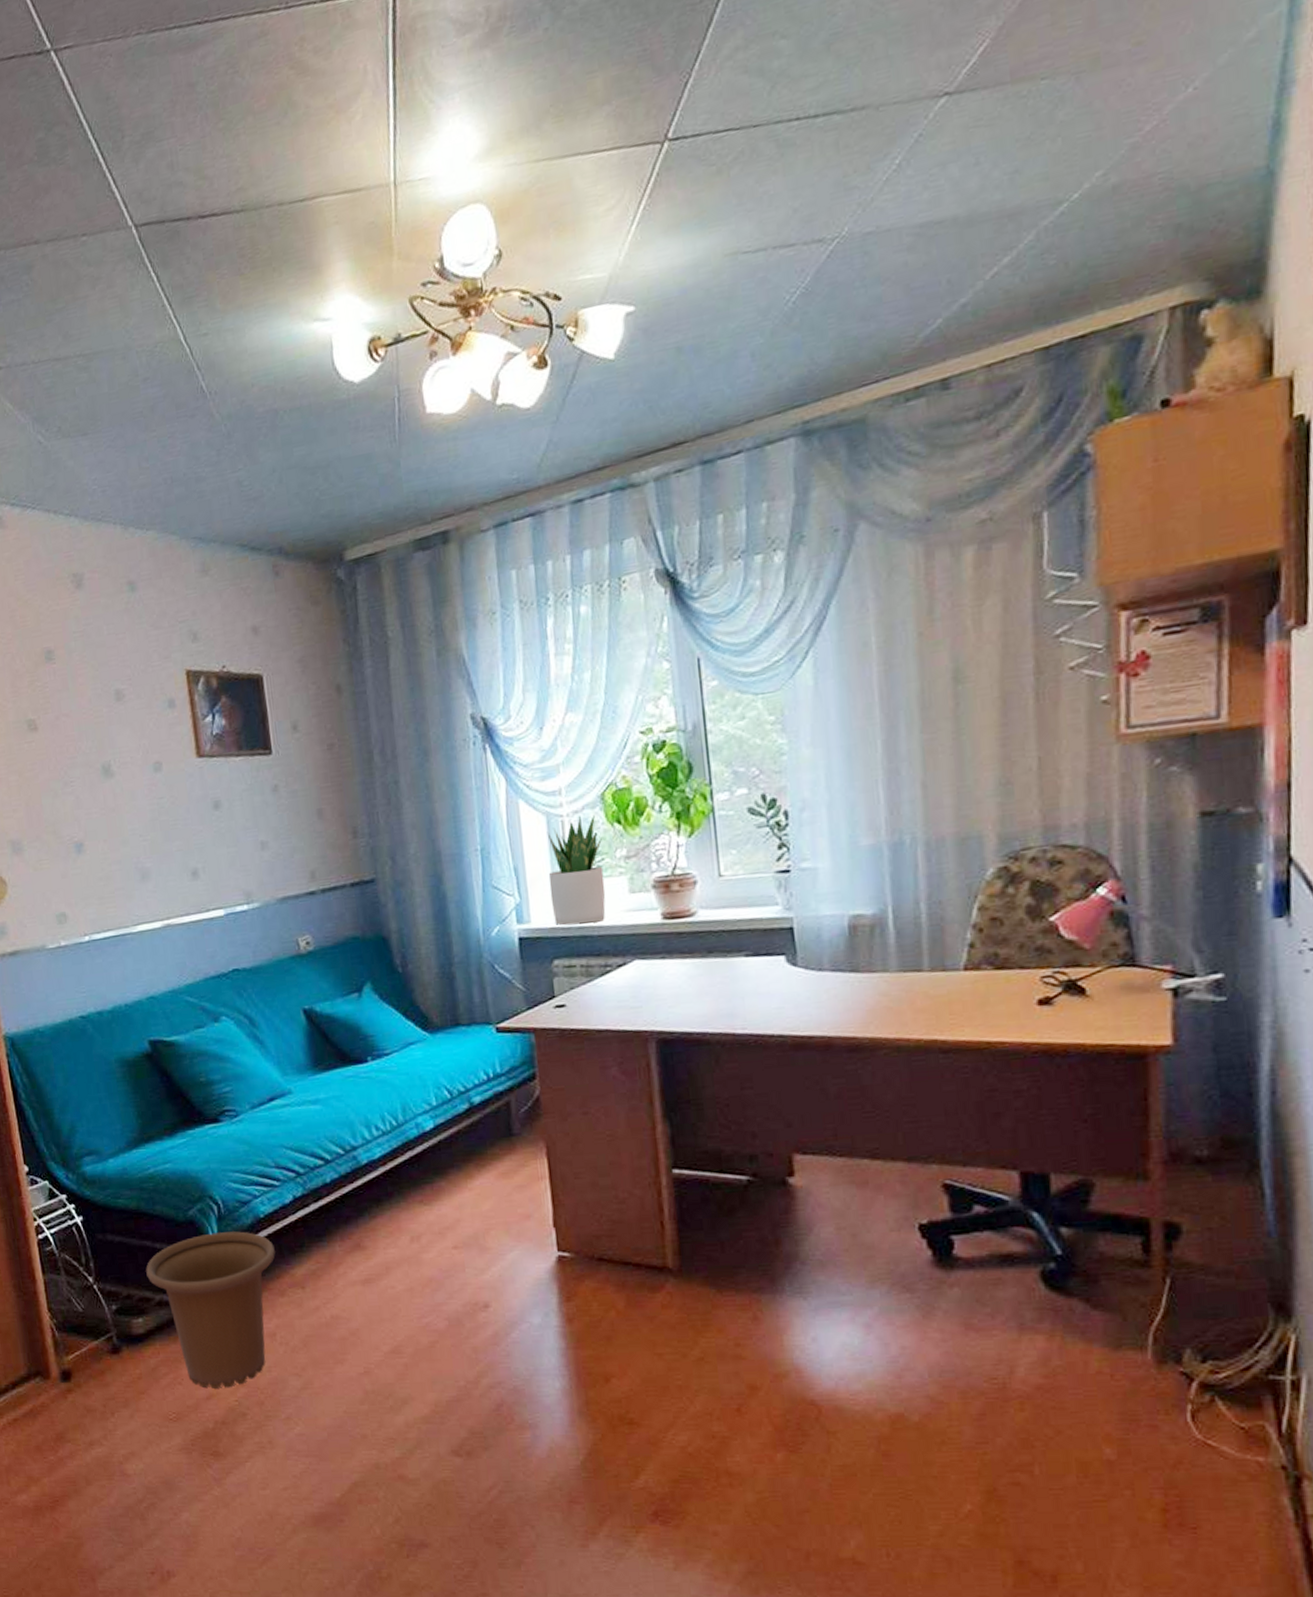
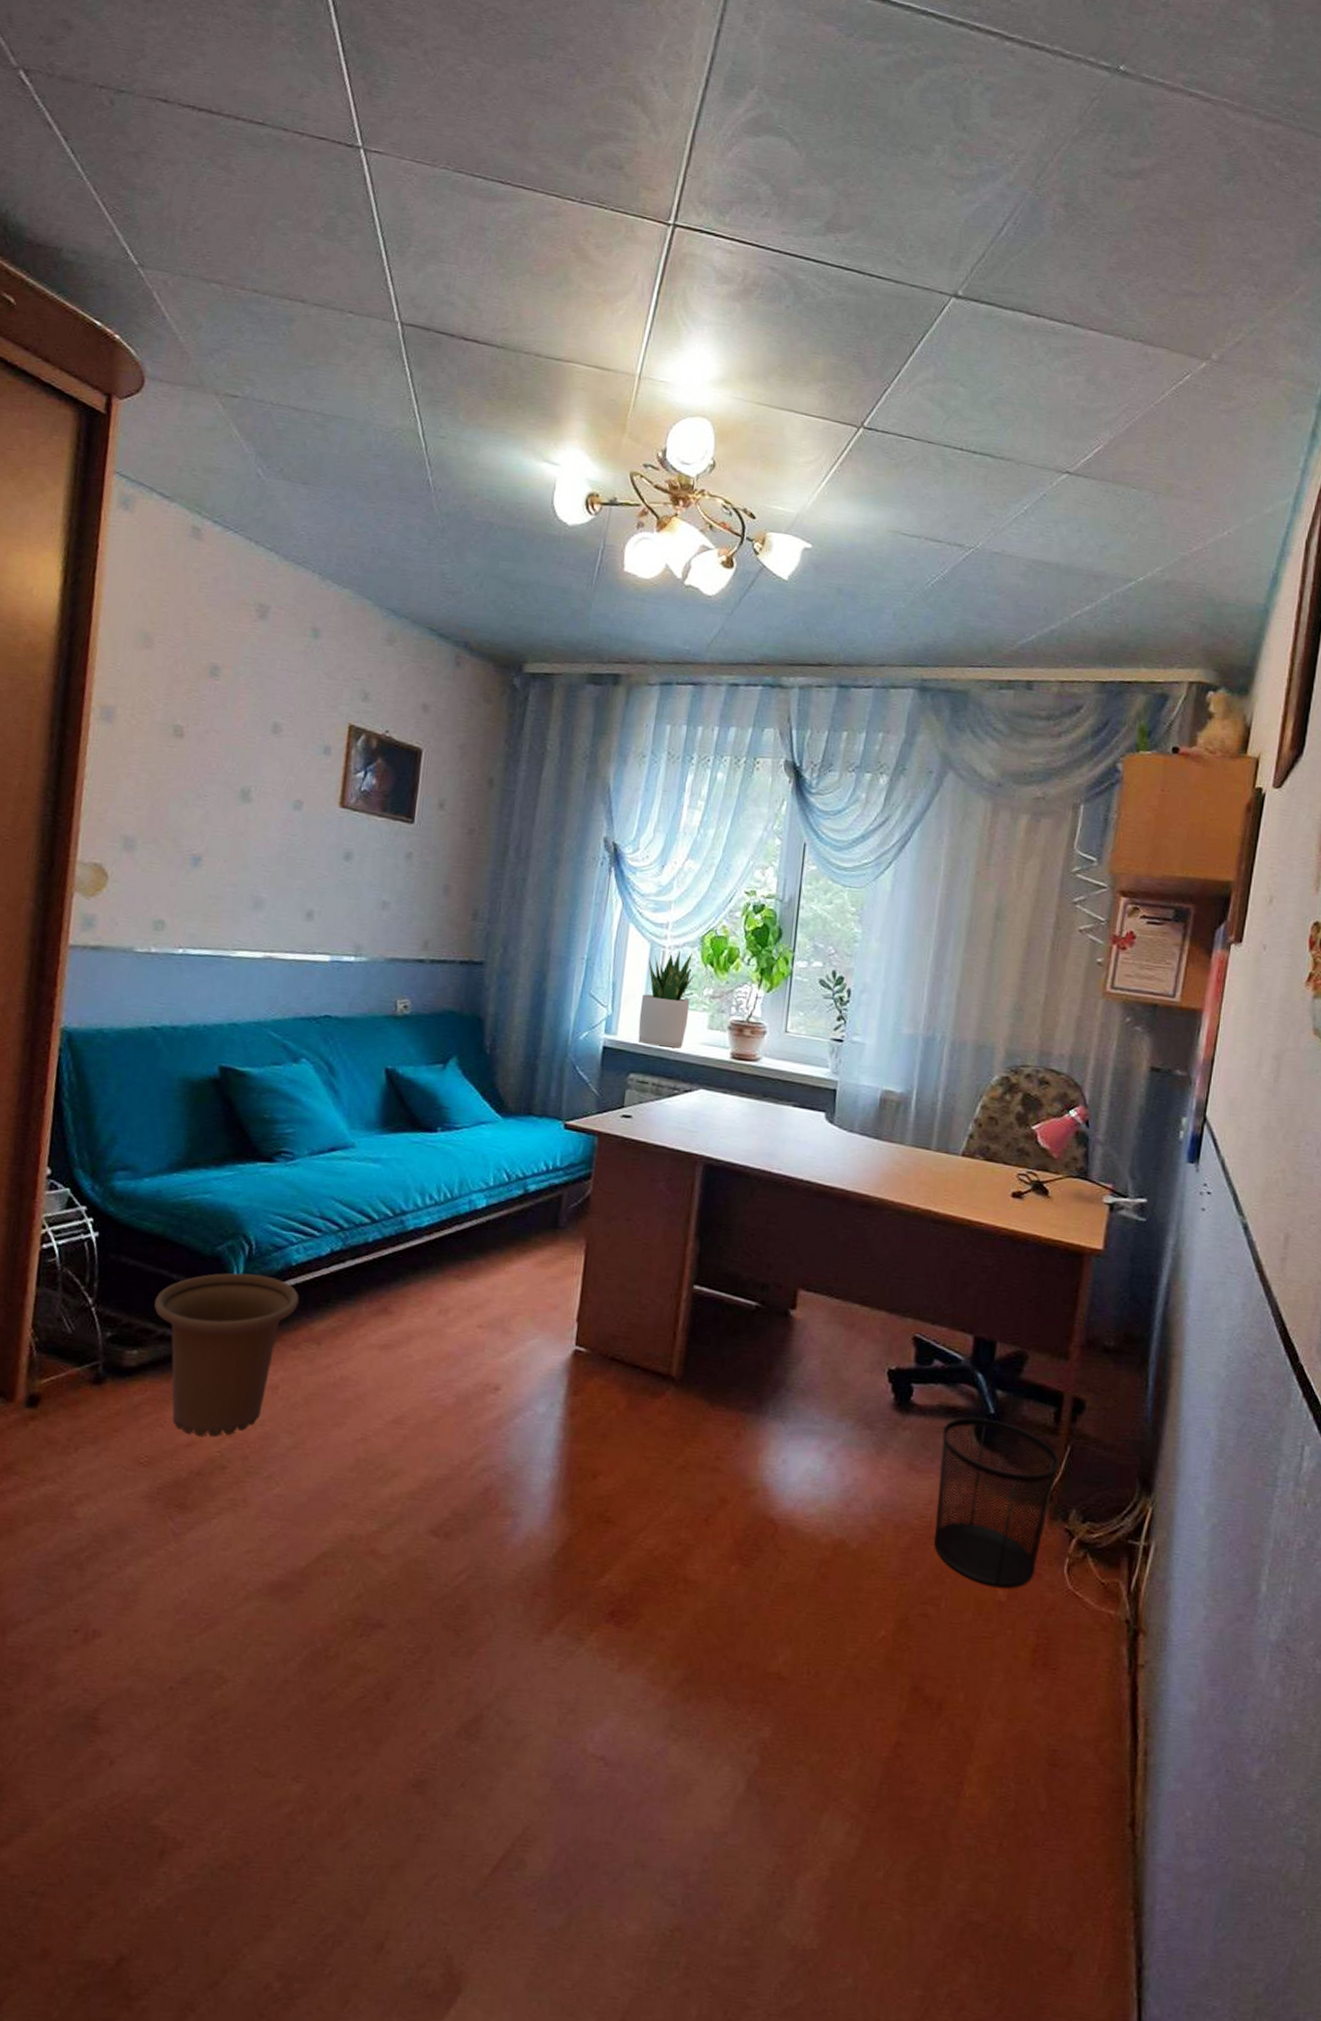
waste bin: none [998,1261,1159,1445] -> present [933,1417,1060,1588]

